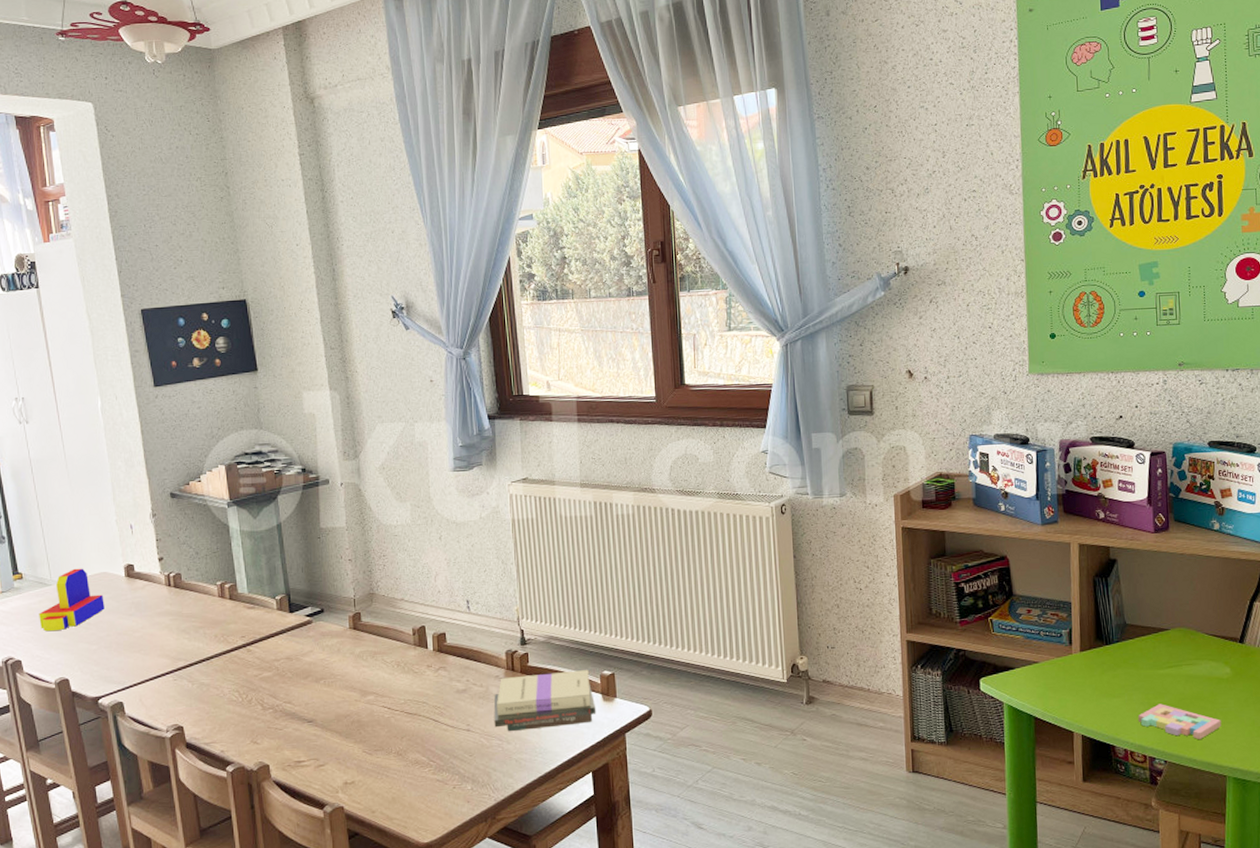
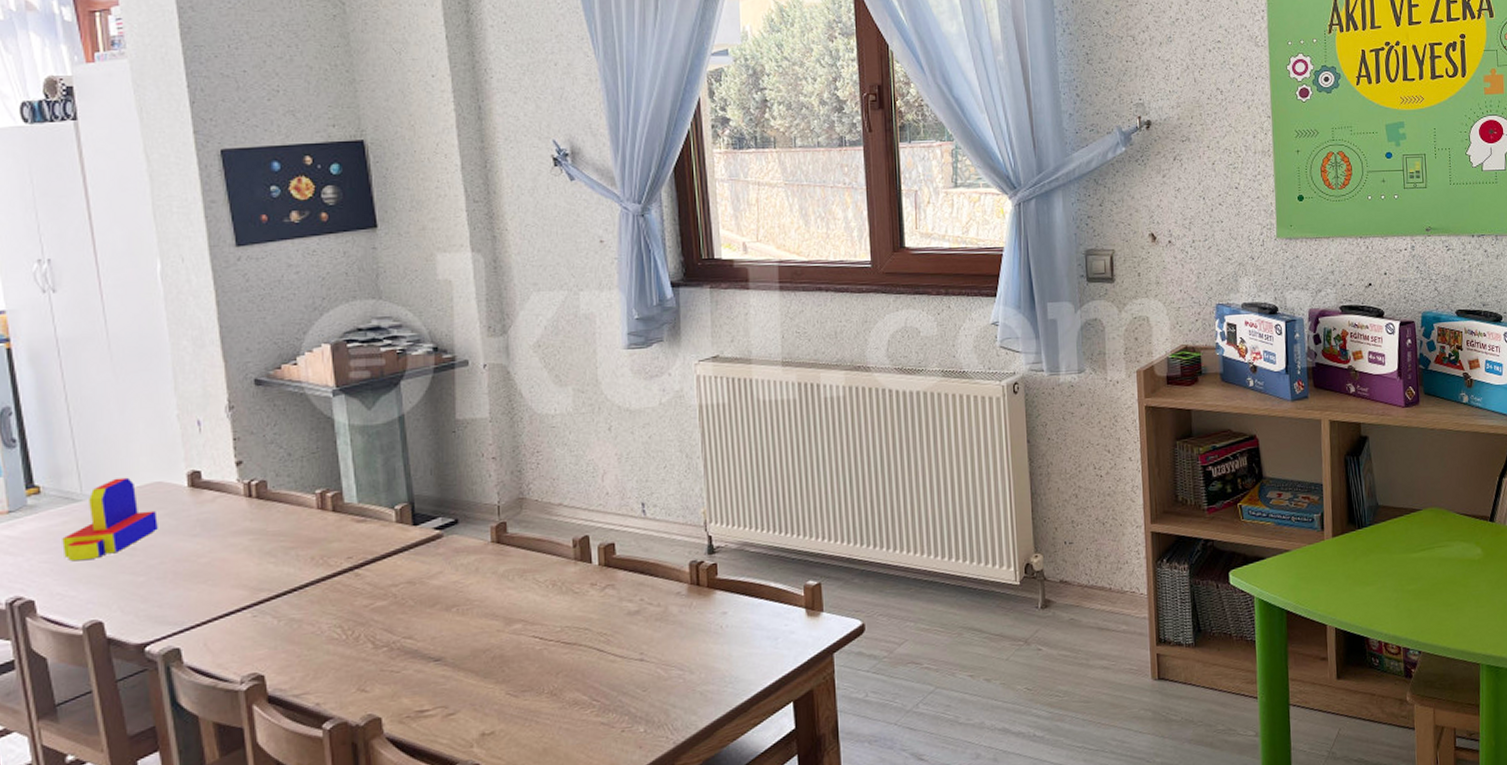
books: present [493,670,597,732] -> none [673,580,799,660]
toy blocks: present [1137,704,1222,739] -> none [1391,590,1474,626]

